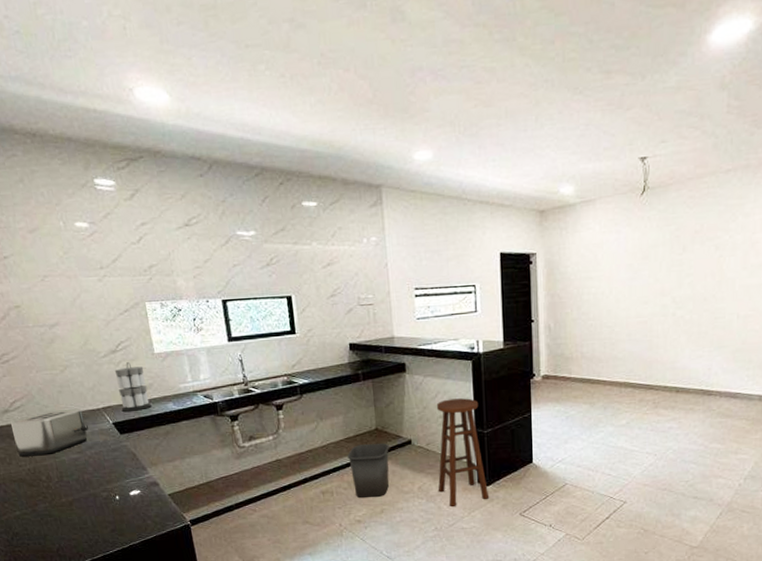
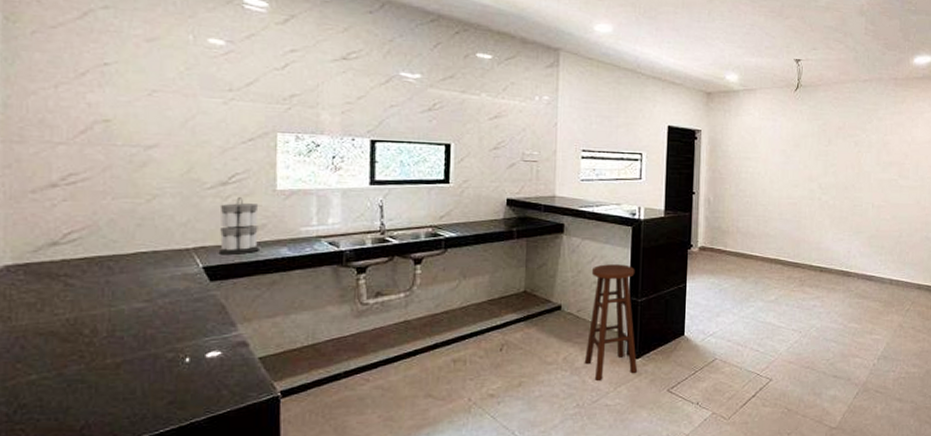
toaster: present [11,409,88,457] -> none [56,247,167,303]
waste bin: present [347,443,389,498] -> none [488,308,536,368]

